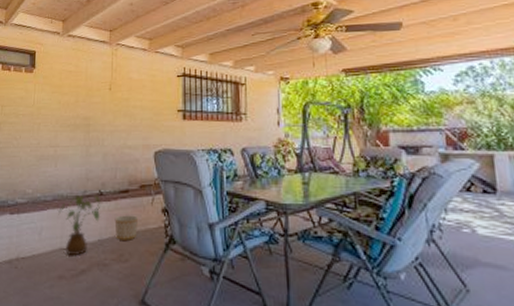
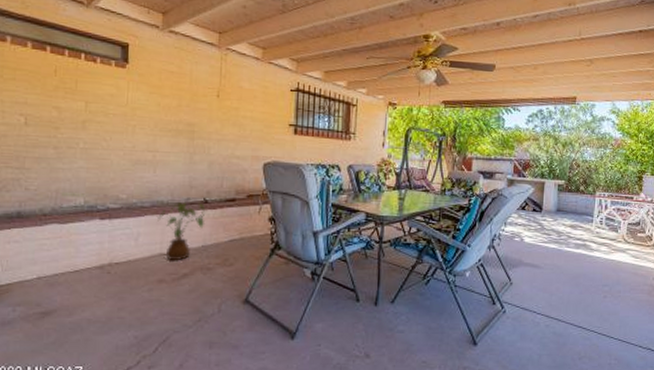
planter: present [114,215,139,240] -> none [219,222,245,246]

